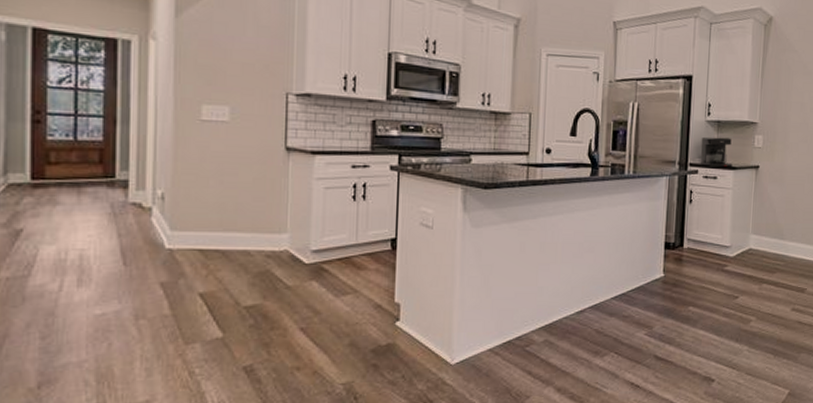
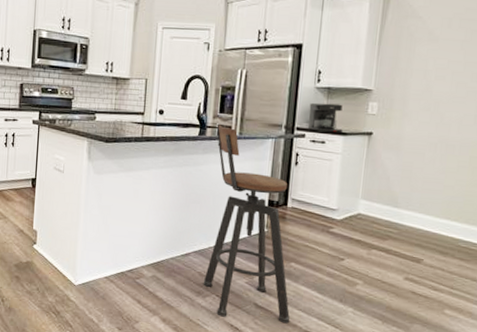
bar stool: none [600,163,690,376] -> present [203,125,290,324]

